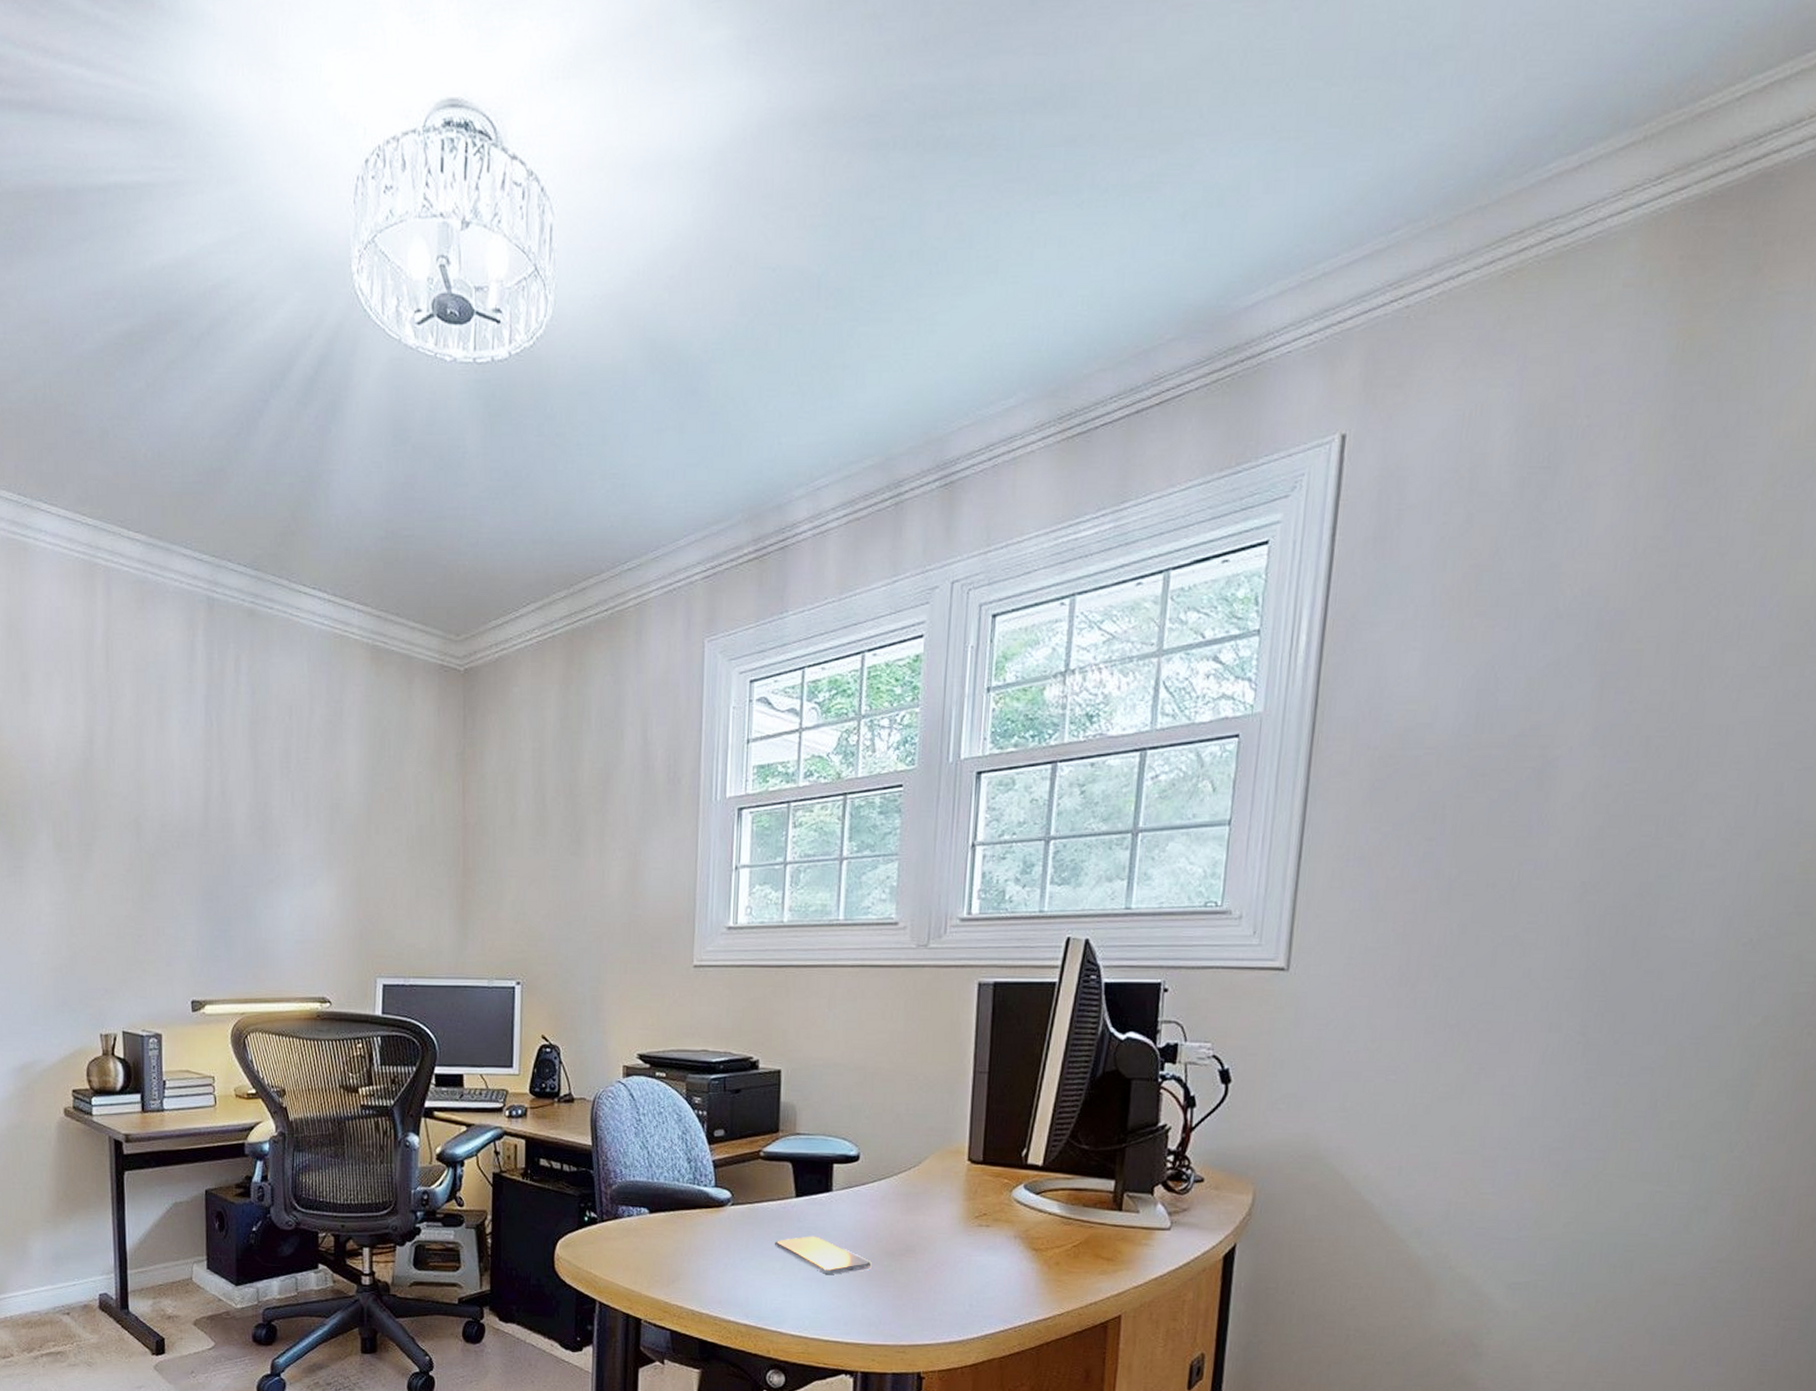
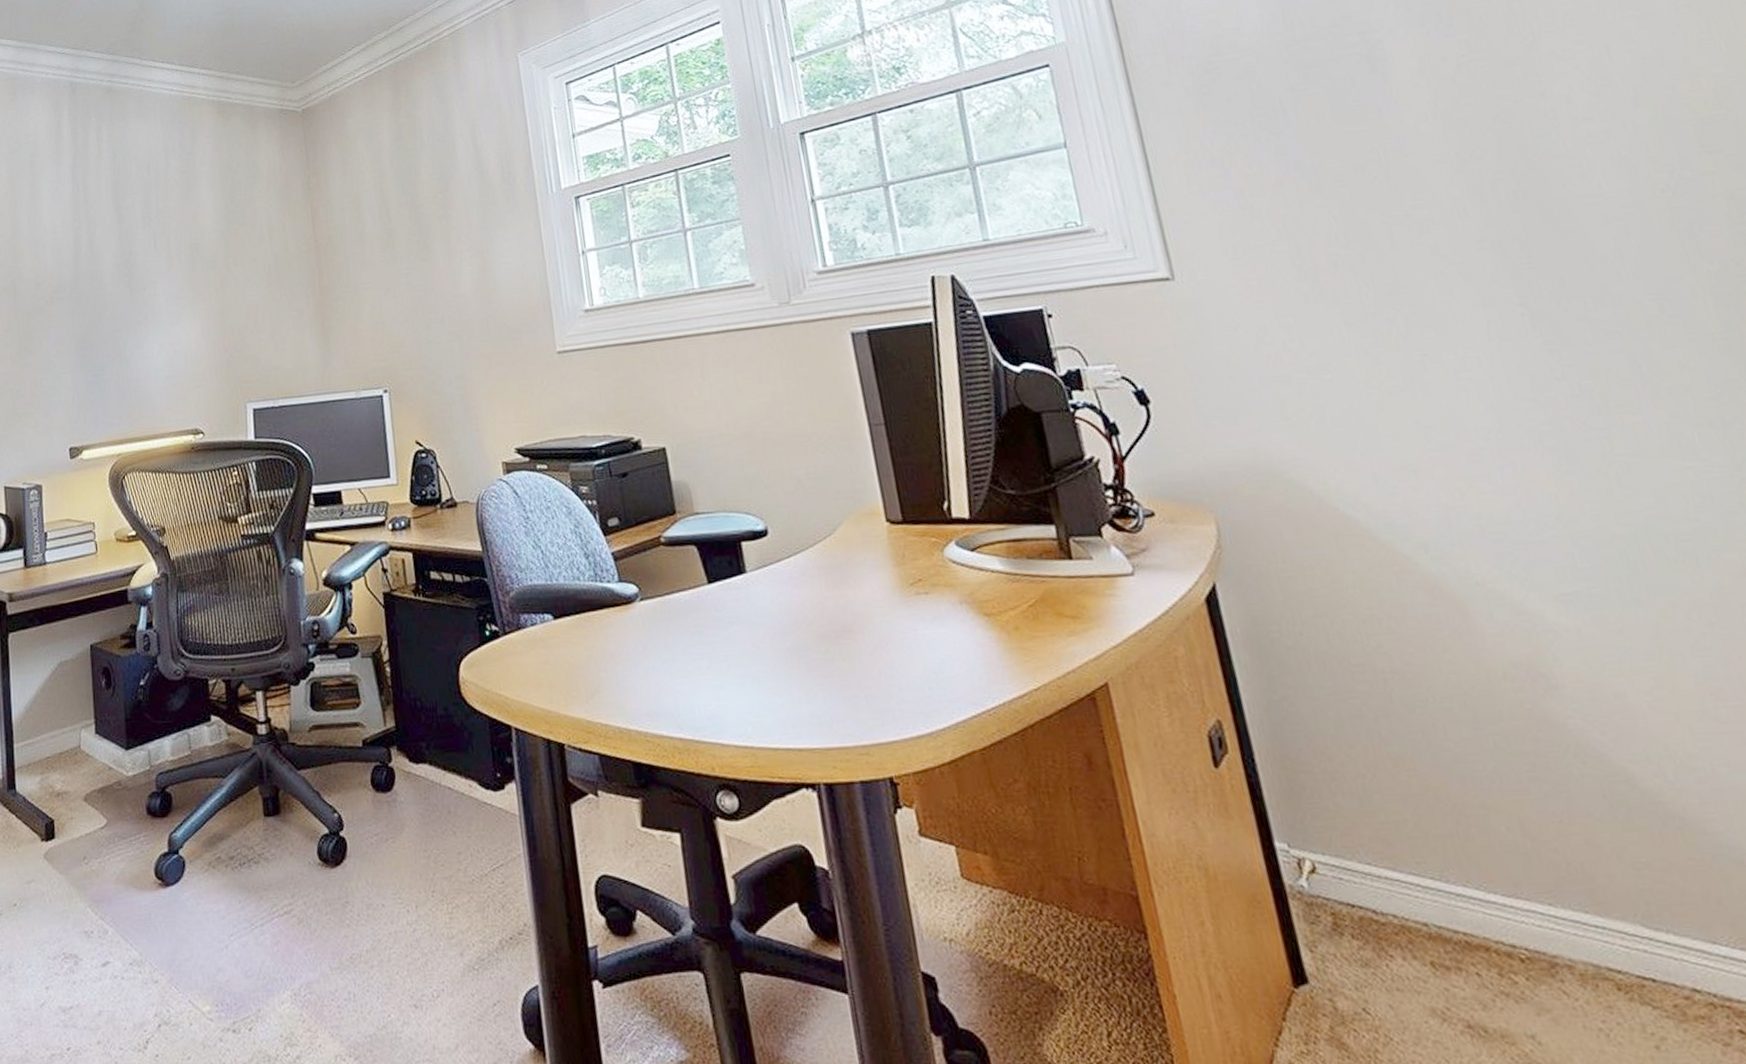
phone: present [774,1236,872,1274] -> none [694,625,808,669]

